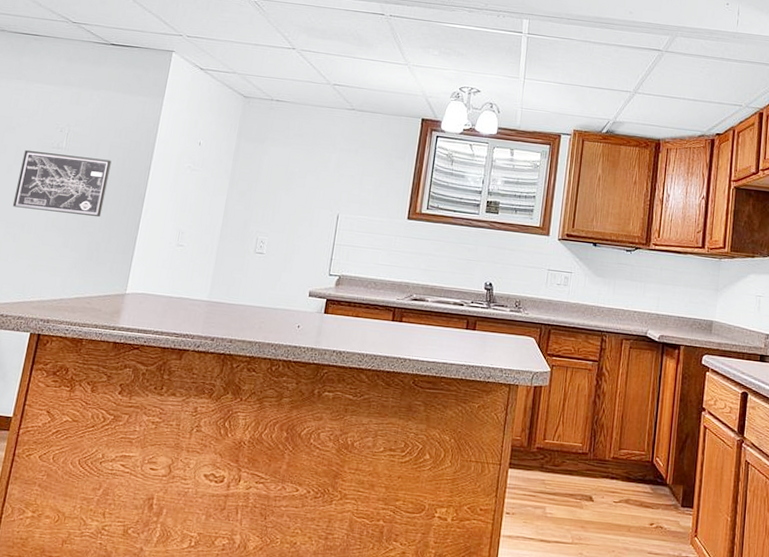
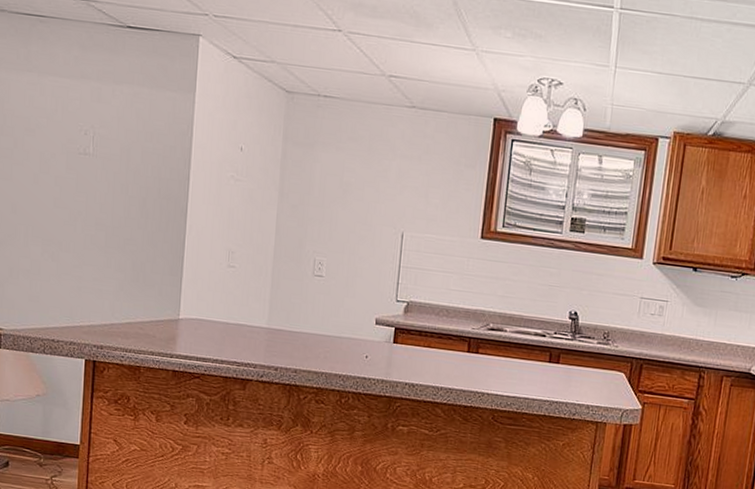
wall art: present [12,149,112,217] -> none [45,156,146,234]

